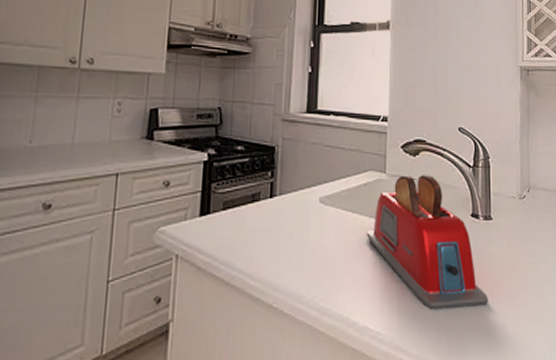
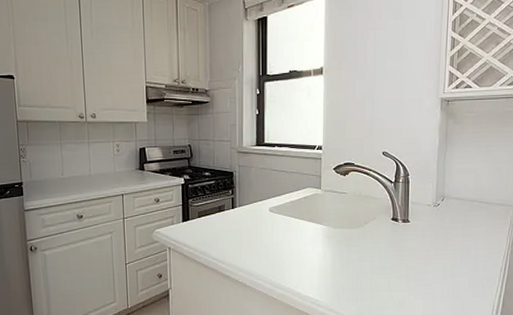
toaster: present [367,174,488,309] -> none [307,189,404,285]

